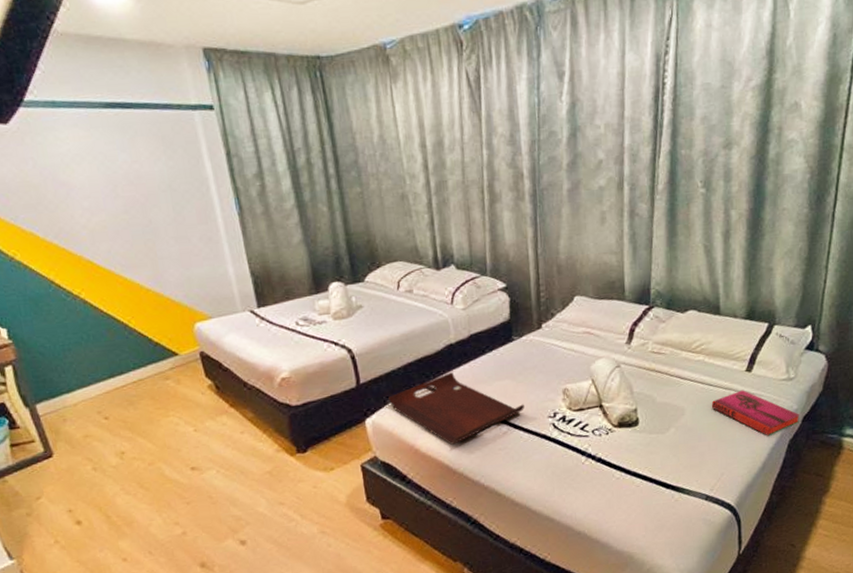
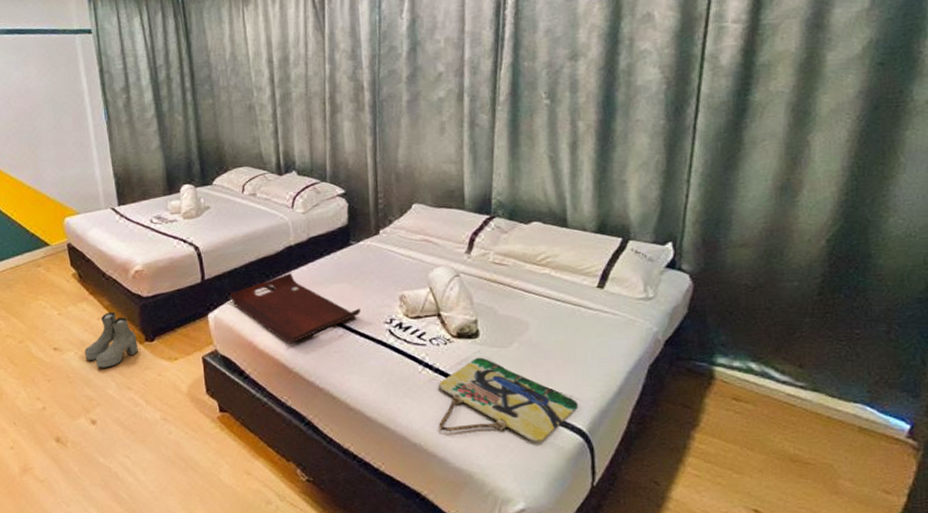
boots: none [228,423,290,485] -> present [84,311,138,368]
home sign: none [601,444,727,520] -> present [439,357,578,442]
hardback book: present [711,390,800,436] -> none [558,307,661,359]

